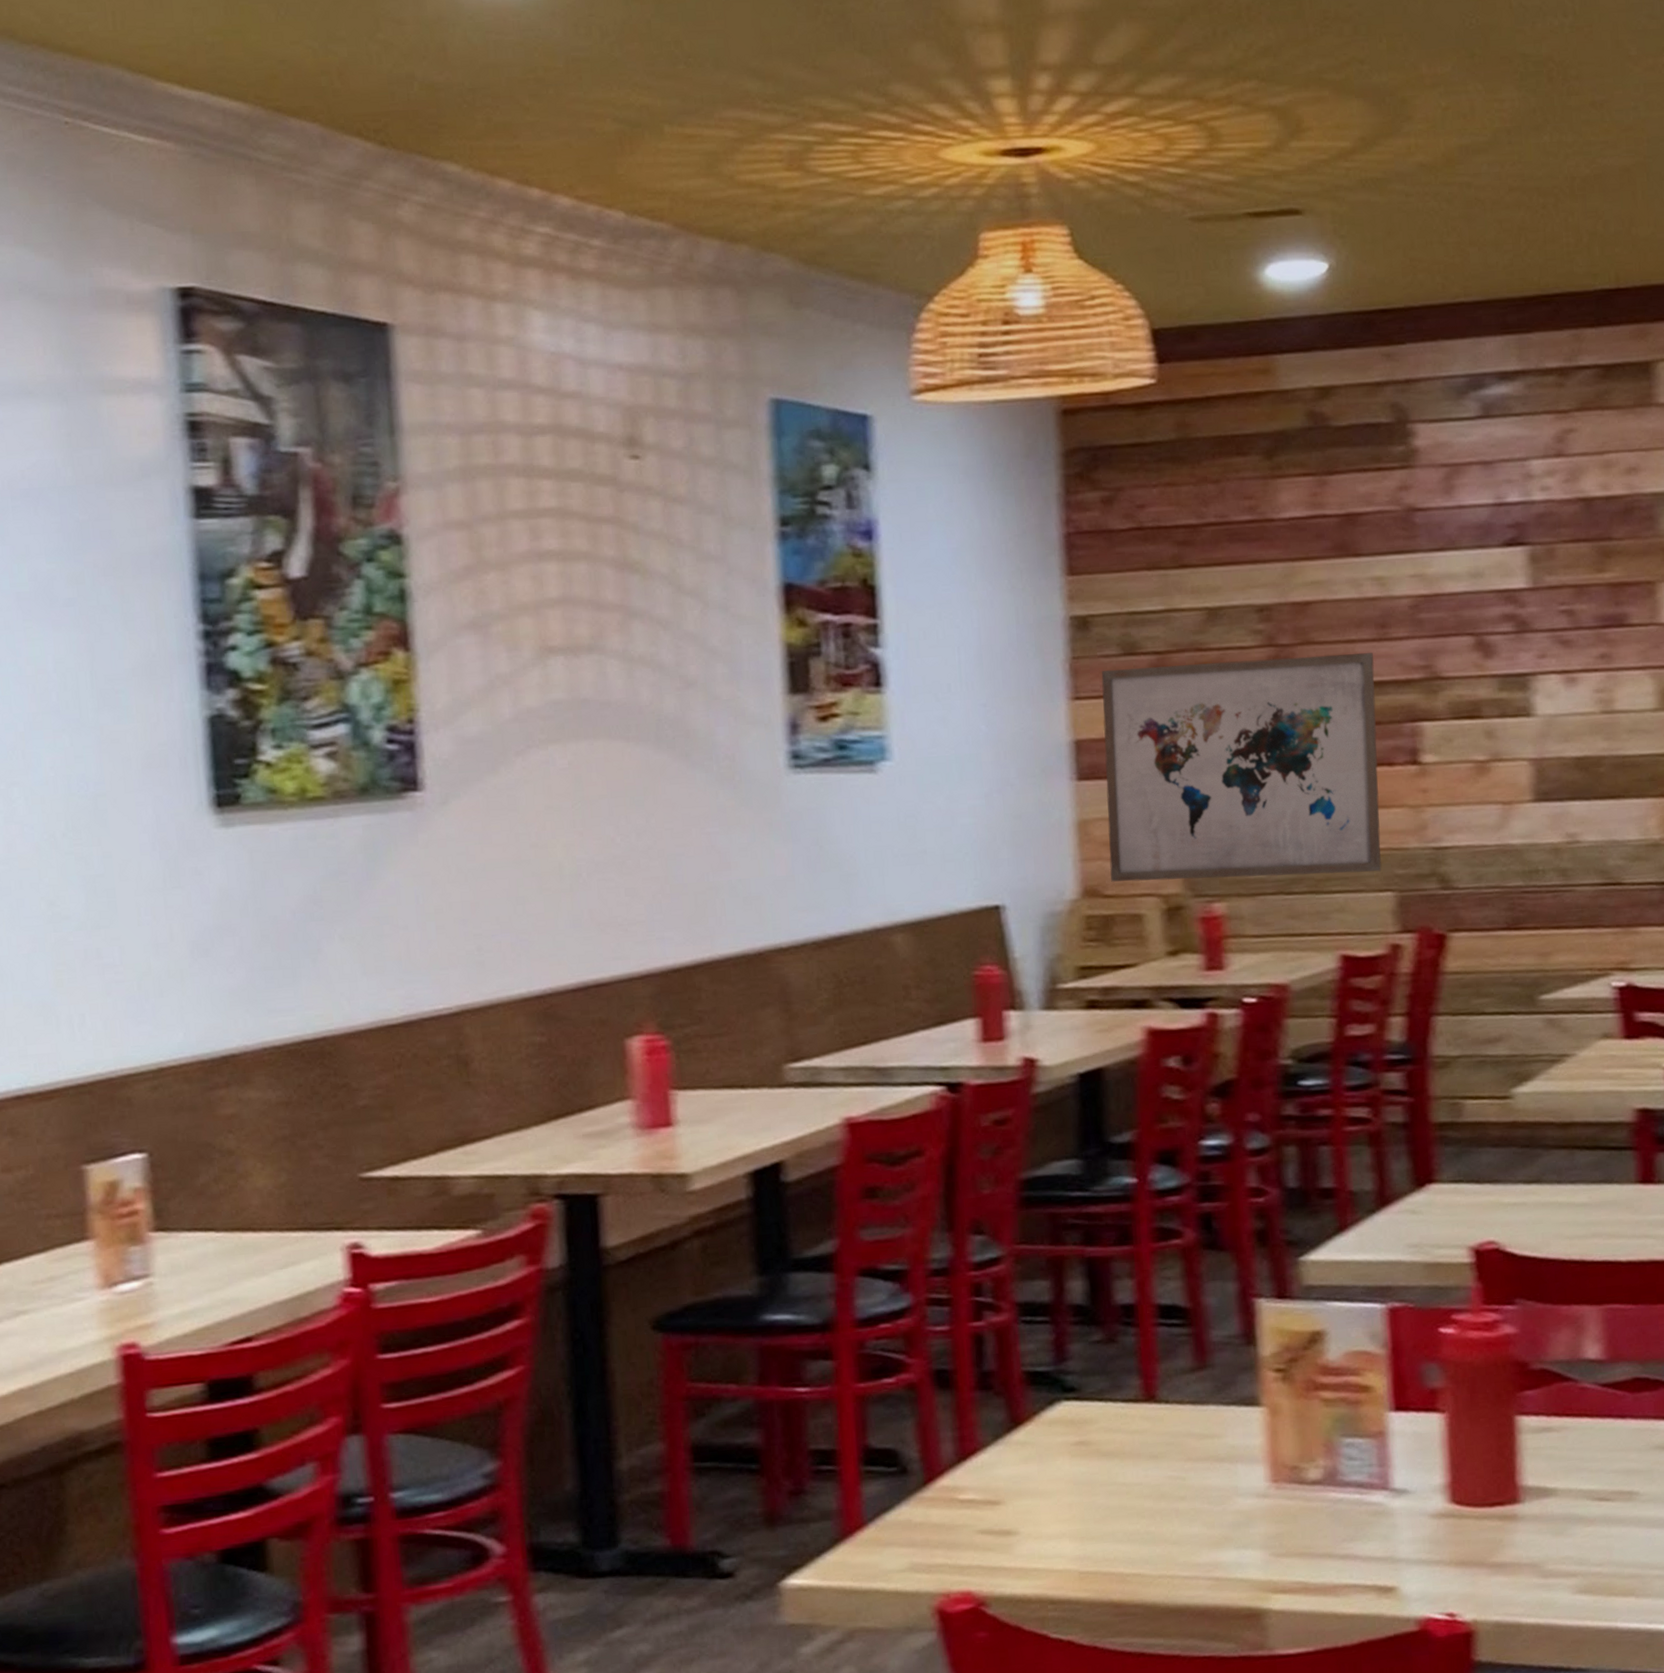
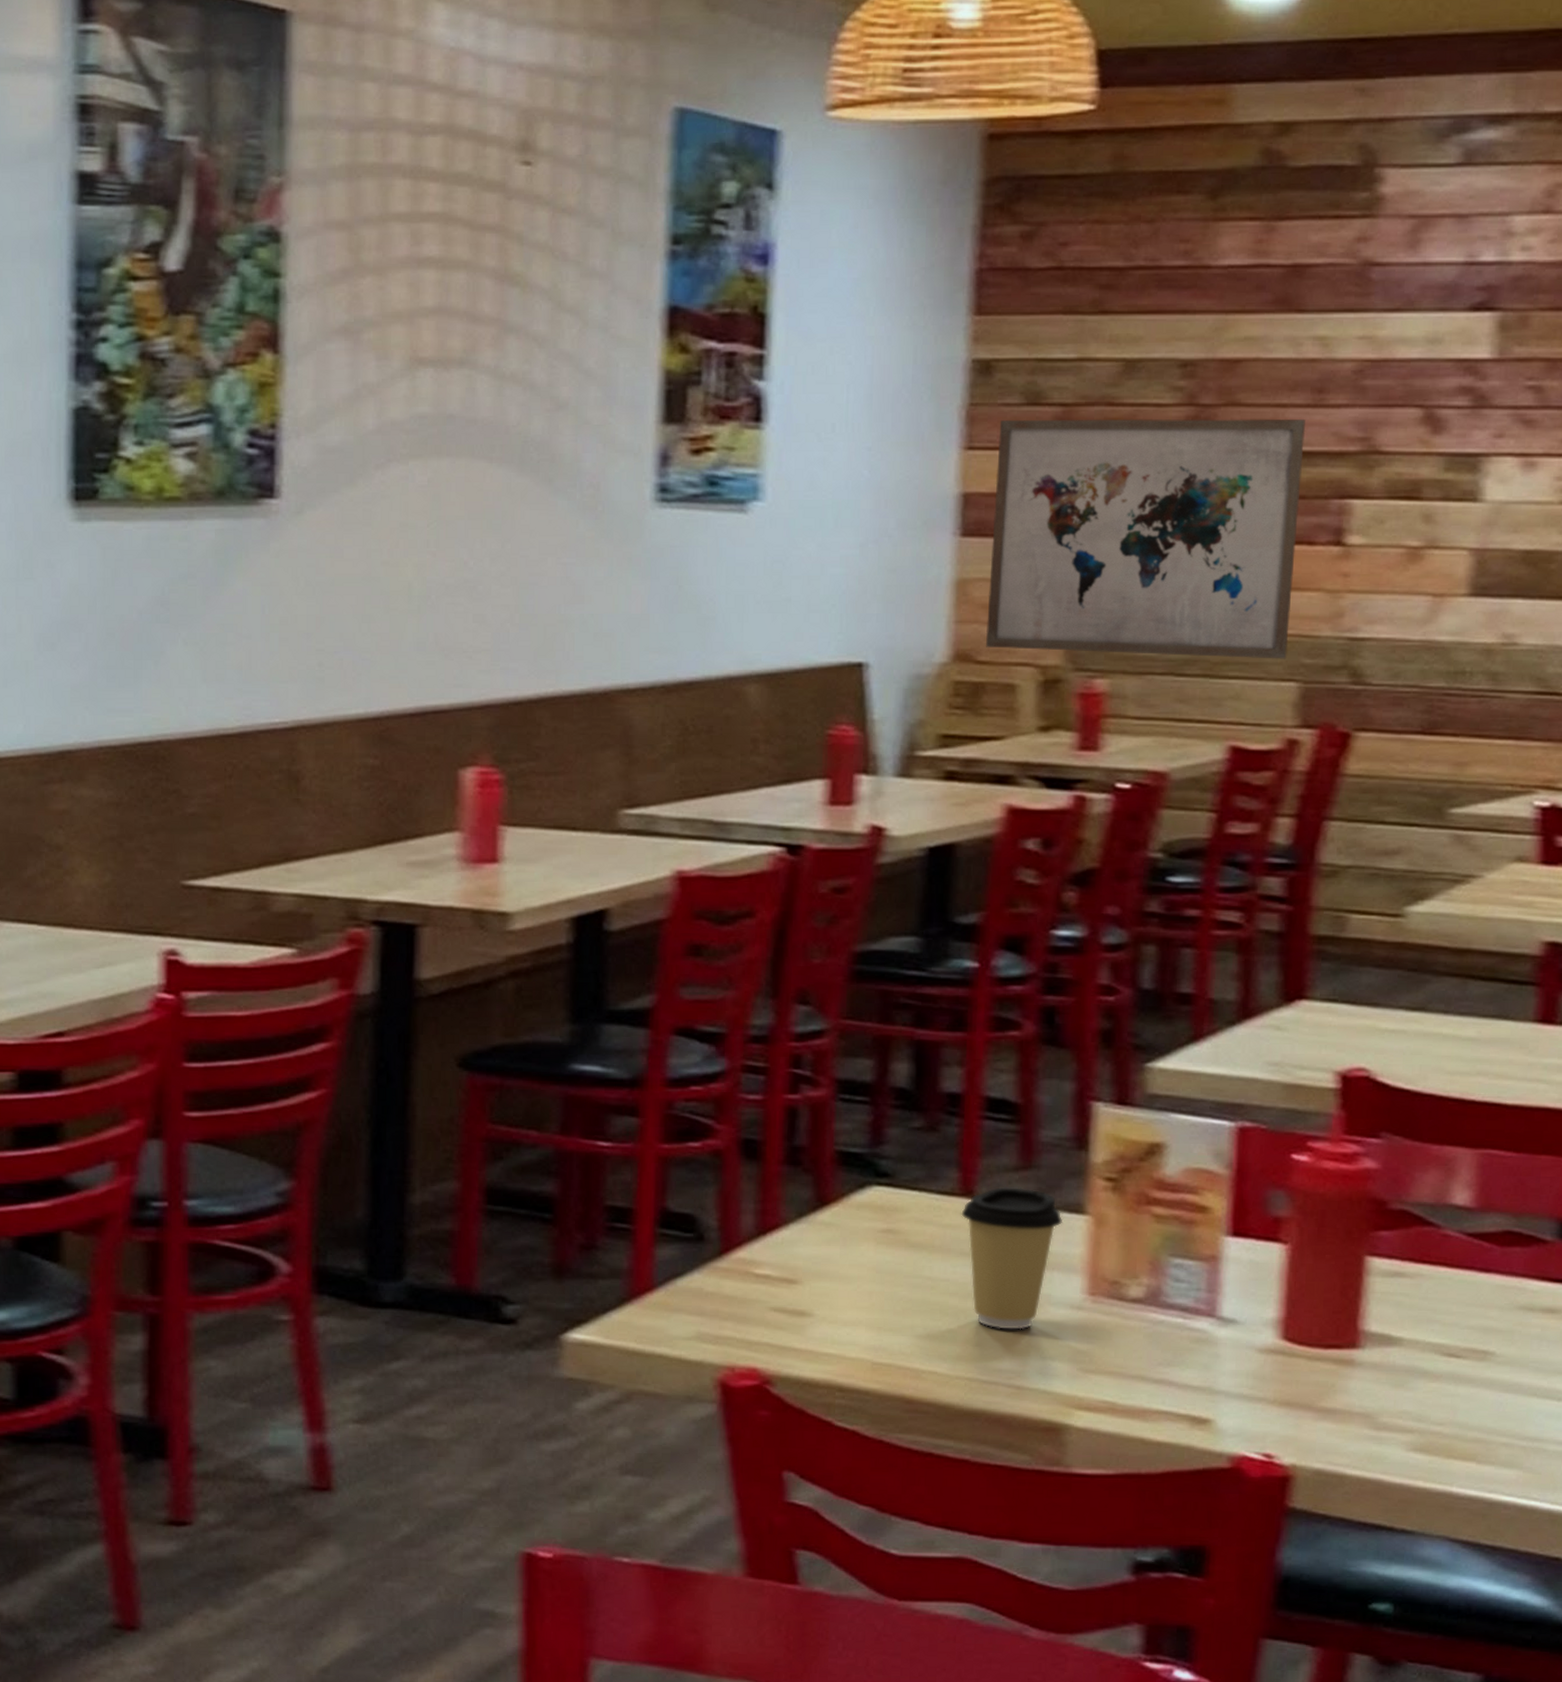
coffee cup: none [1146,1387,1241,1525] -> present [961,1187,1063,1330]

